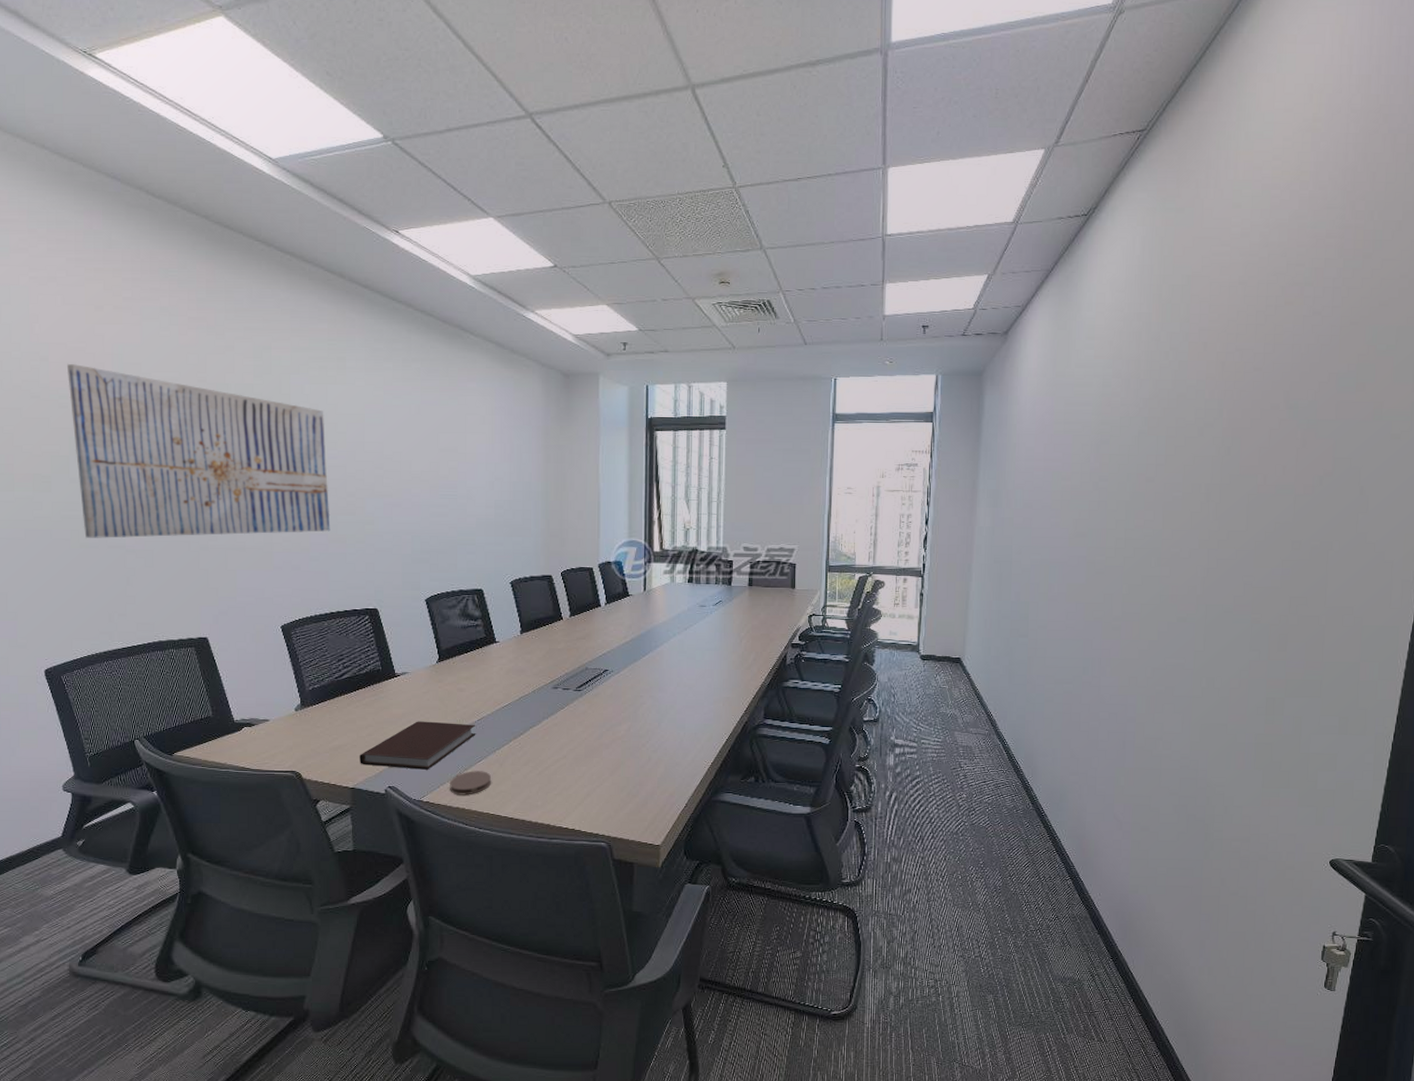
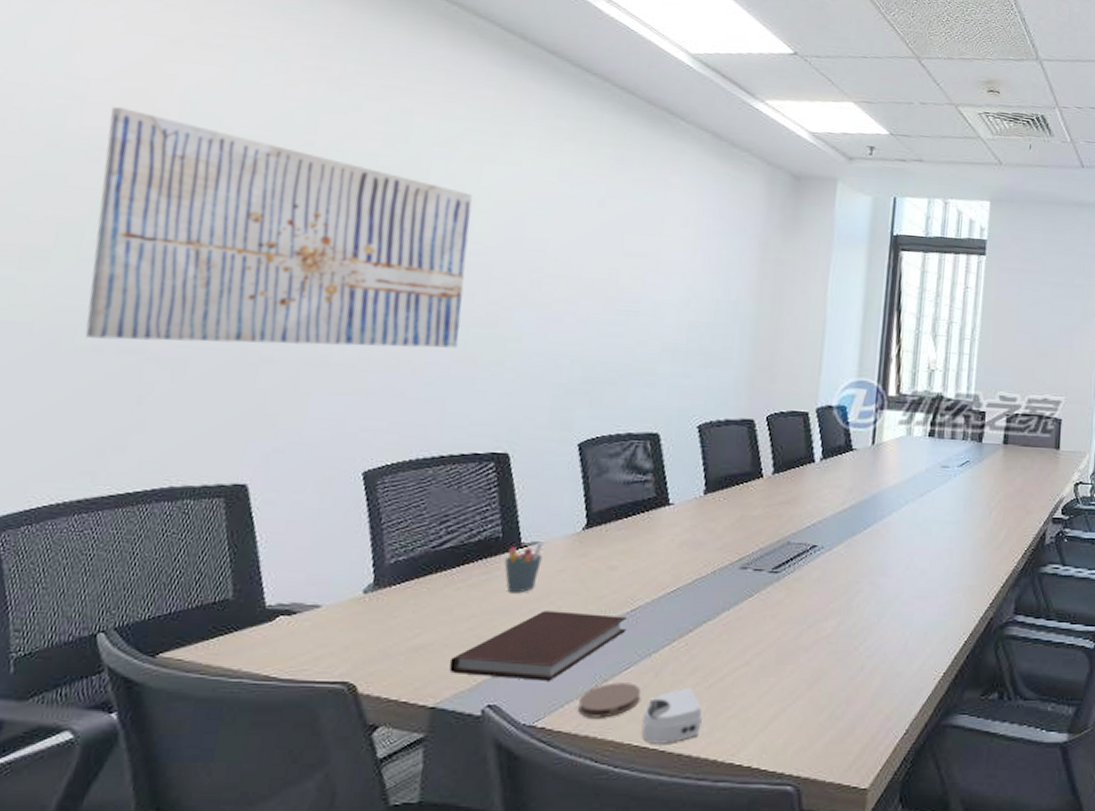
pen holder: none [386,672,411,709] -> present [504,542,543,594]
computer mouse: none [494,774,536,813] -> present [641,687,703,744]

